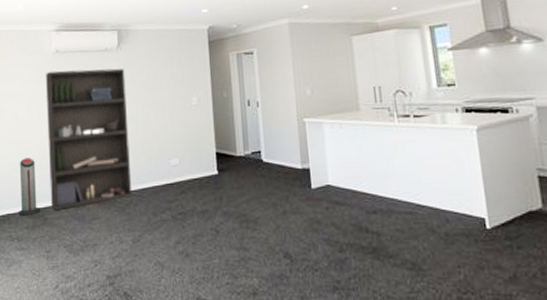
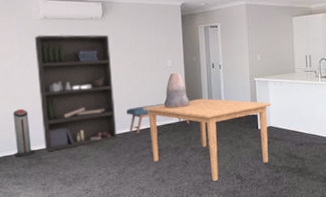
bench: none [142,152,220,191] -> present [126,104,189,134]
dining table: none [163,145,329,261] -> present [143,98,272,182]
decorative urn: none [188,113,220,159] -> present [164,73,189,109]

